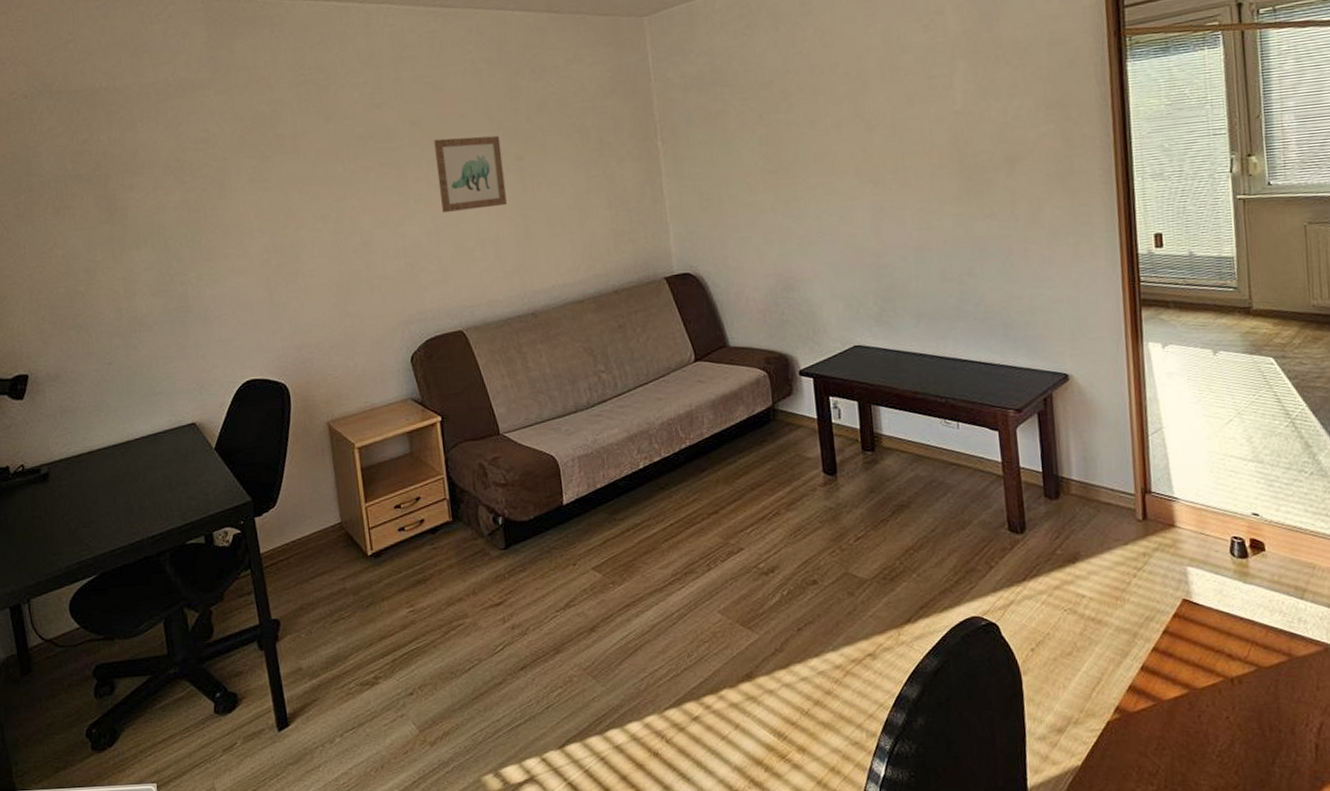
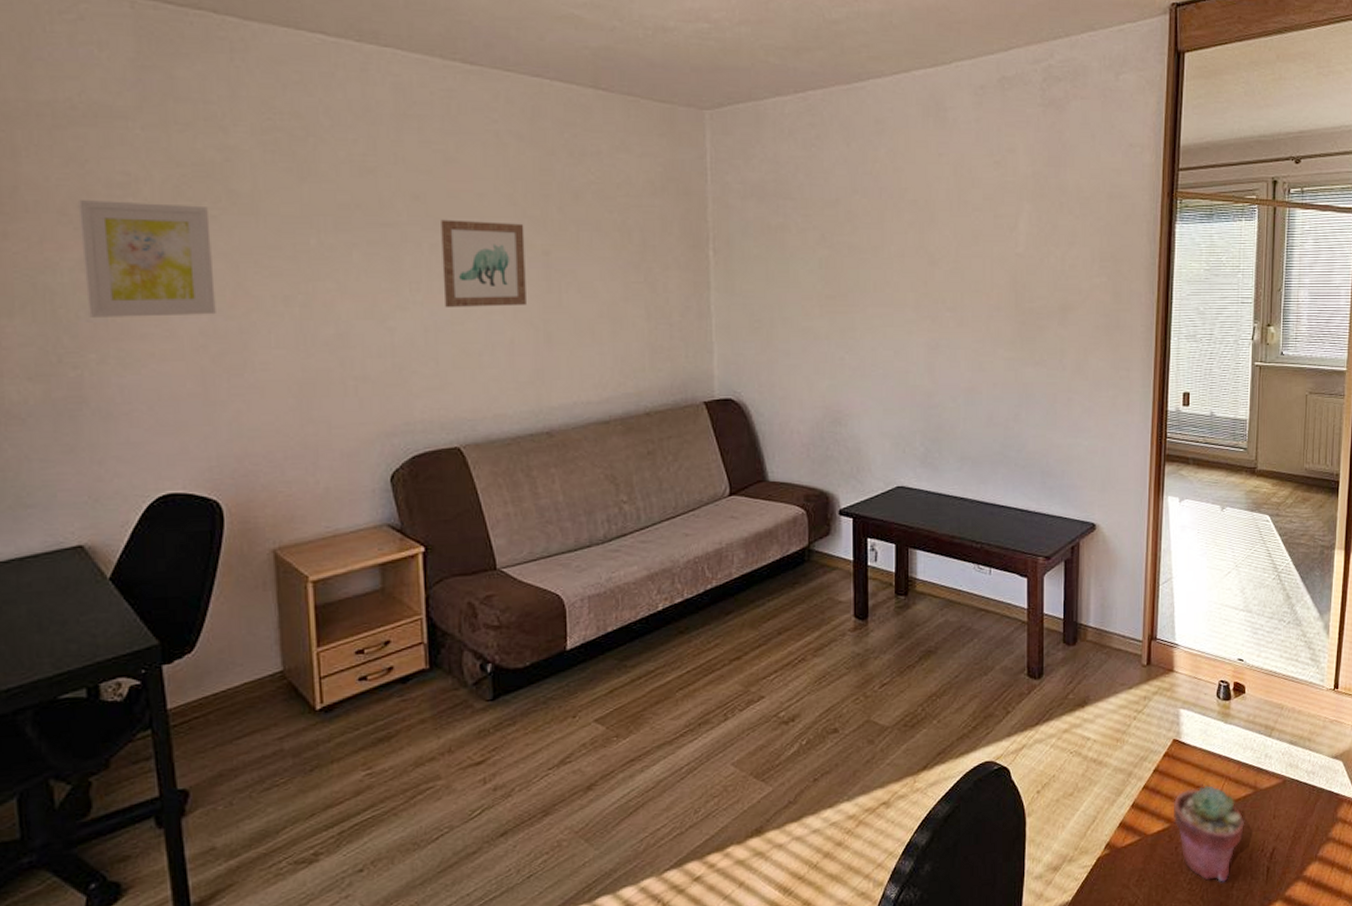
wall art: none [176,149,274,245] -> present [77,200,216,317]
potted succulent: none [1189,650,1282,757] -> present [1173,785,1245,882]

